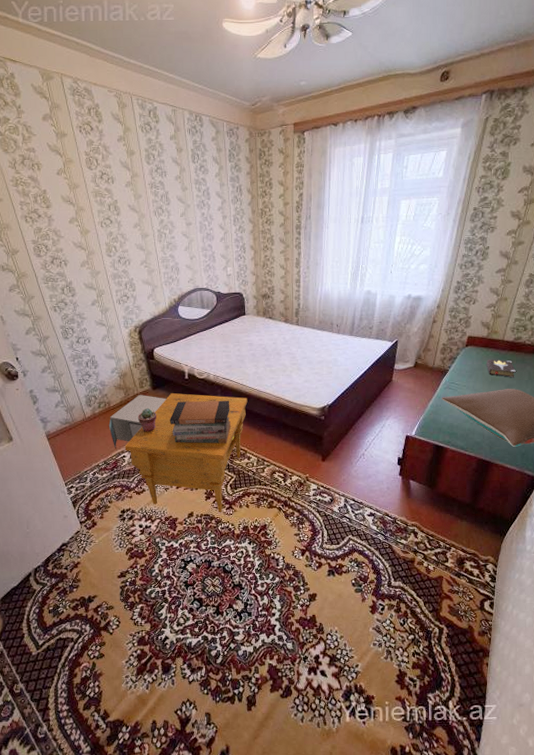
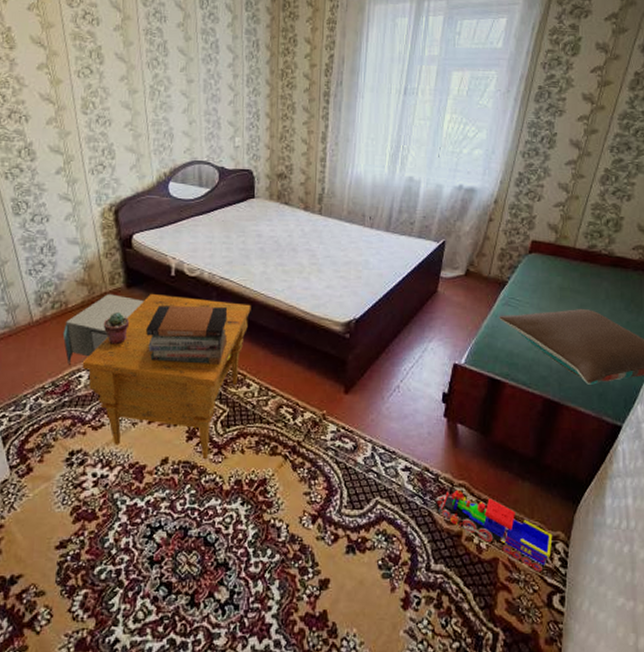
toy train: none [393,527,484,586] -> present [434,488,553,572]
hardback book: present [487,359,516,378] -> none [554,270,590,296]

